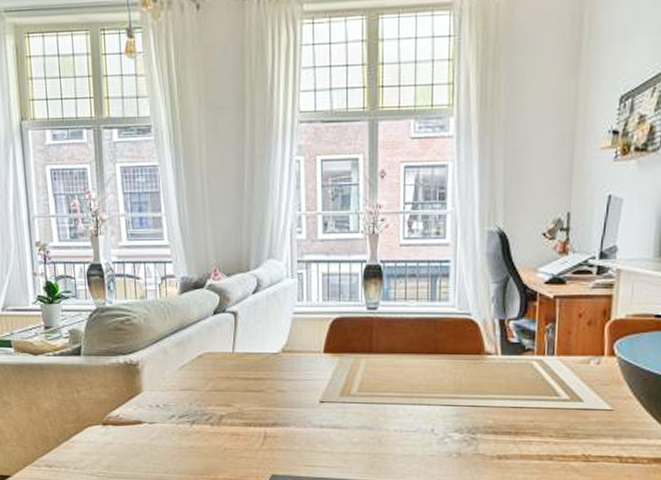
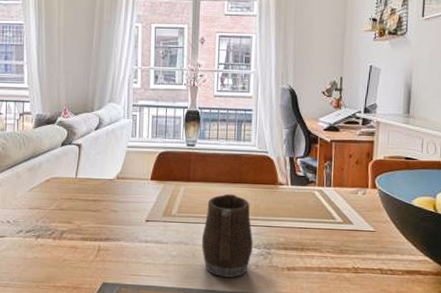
mug: none [389,366,454,468] -> present [201,193,253,277]

